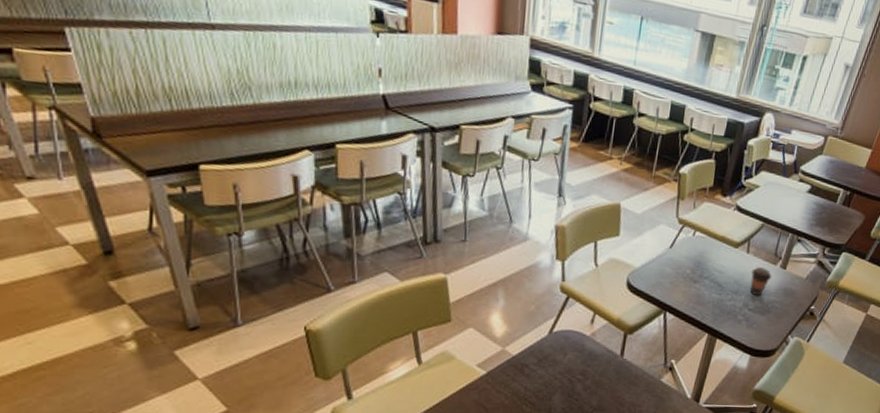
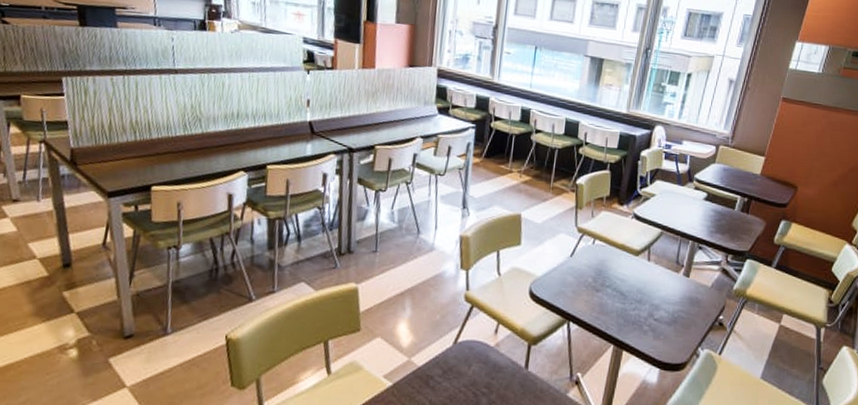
coffee cup: present [749,266,772,296] -> none [653,274,676,306]

